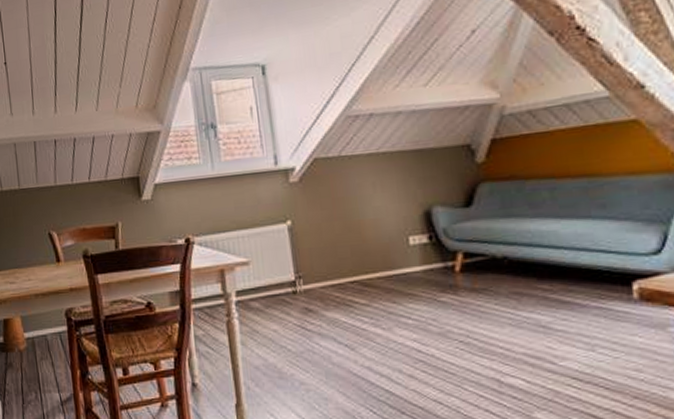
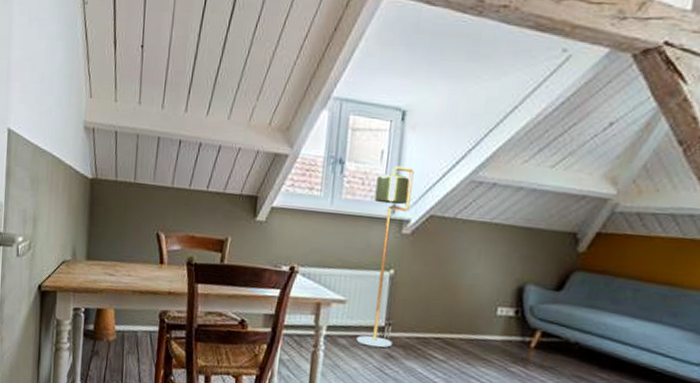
floor lamp: none [252,117,308,304] -> present [356,166,414,348]

